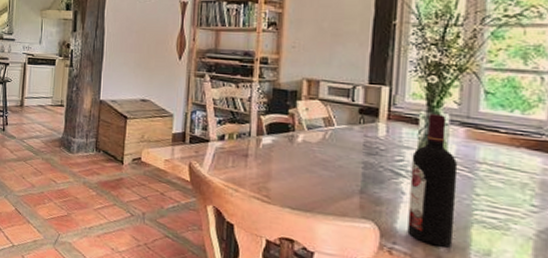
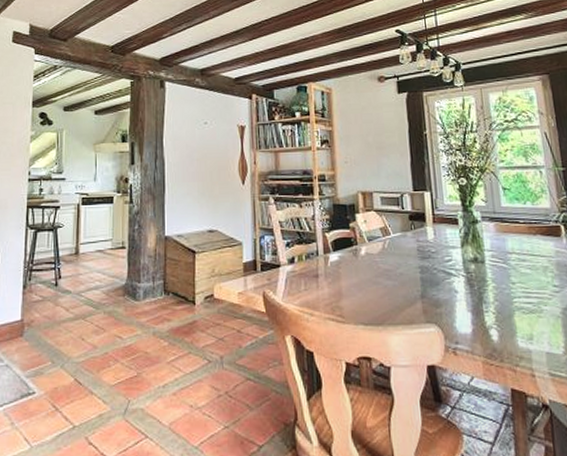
wine bottle: present [407,114,458,248] -> none [457,213,503,339]

